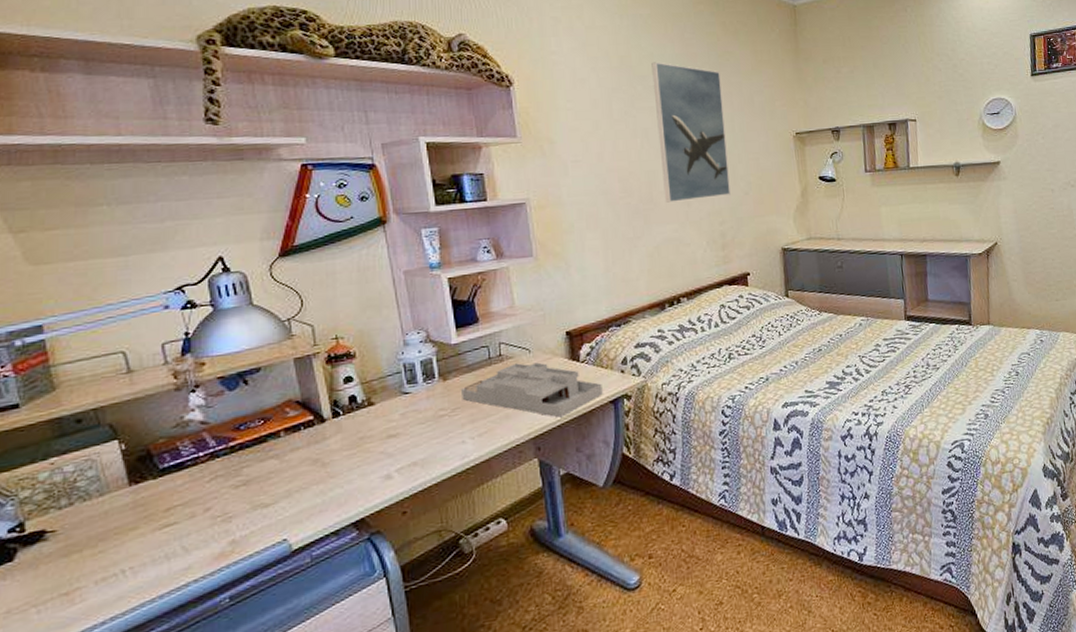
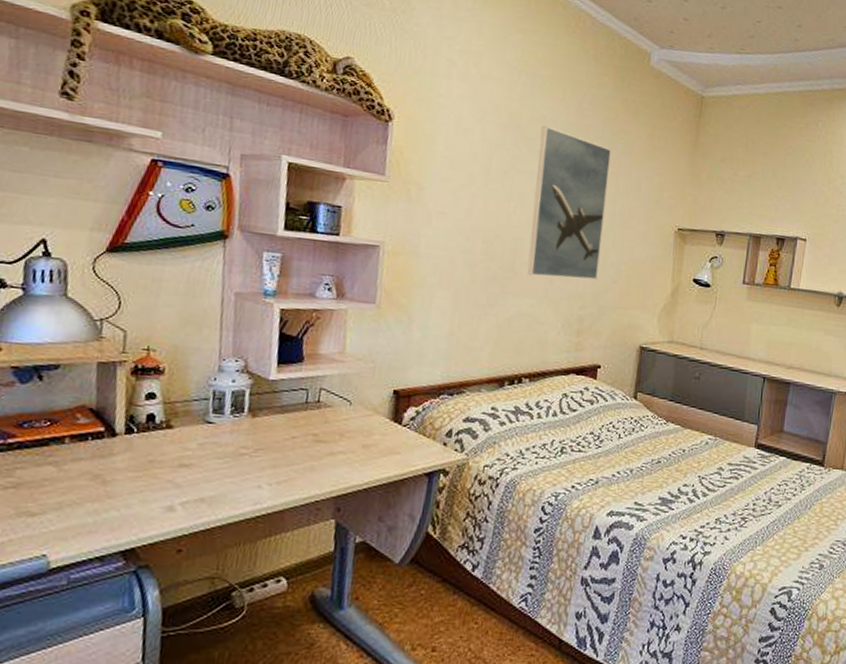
desk organizer: present [461,362,603,418] -> none [268,413,421,481]

